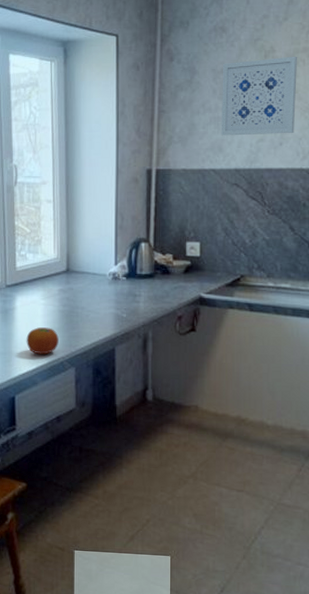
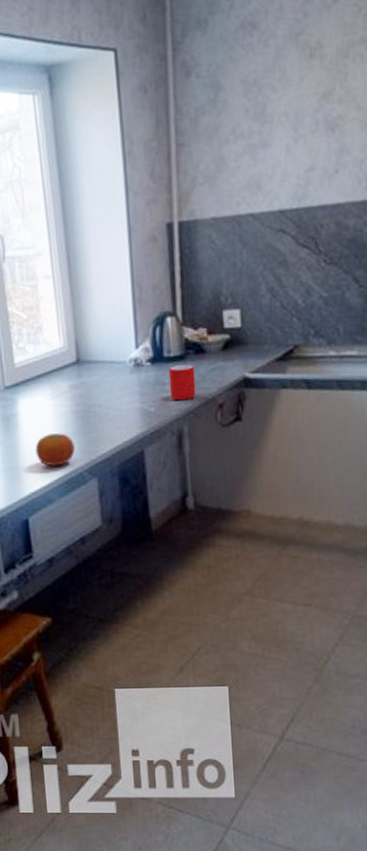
cup: none [139,282,161,311] -> present [168,364,196,401]
wall art: present [221,56,298,136] -> none [255,50,354,169]

